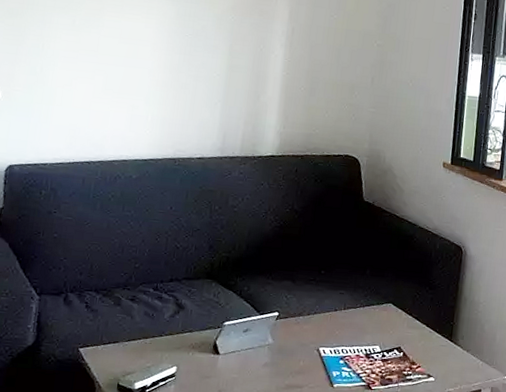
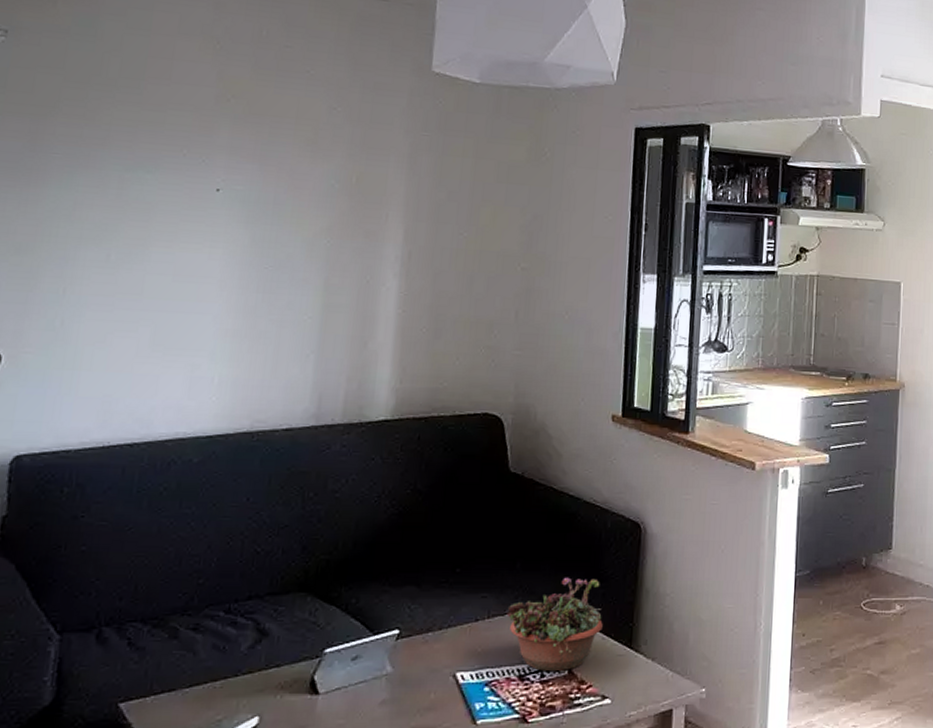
succulent planter: none [358,283,431,353] -> present [507,577,603,671]

